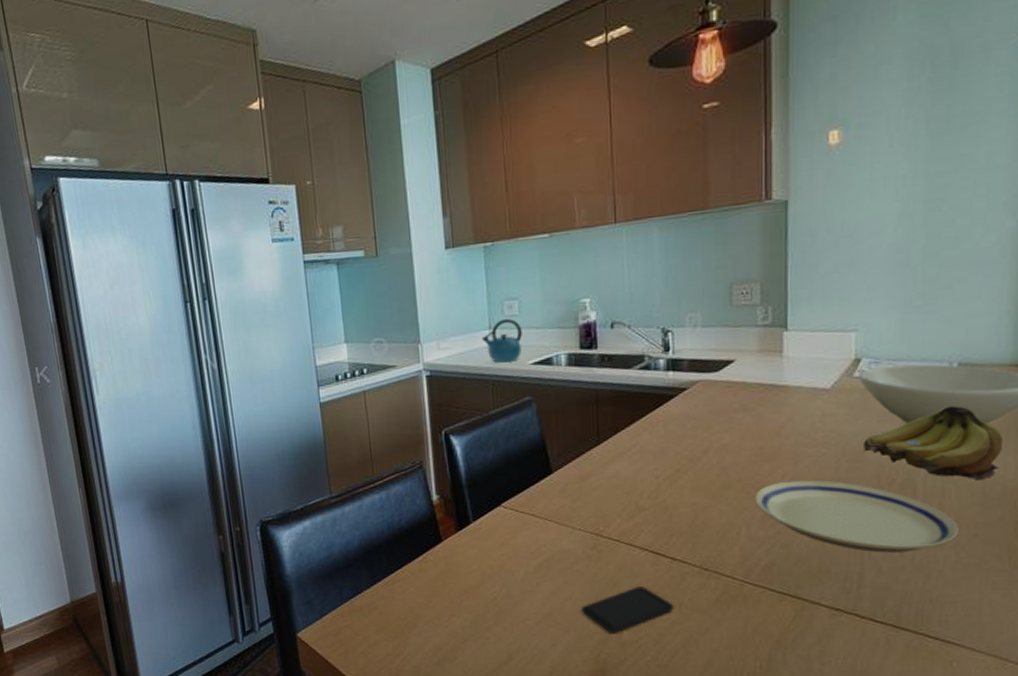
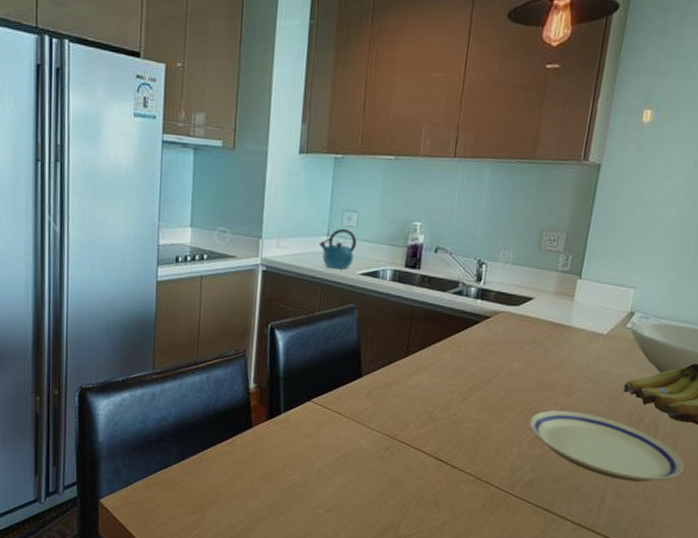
mobile phone: present [580,586,674,633] -> none [366,488,447,527]

